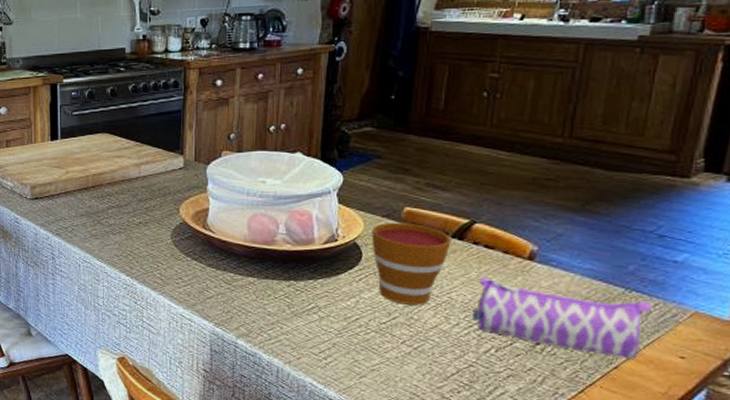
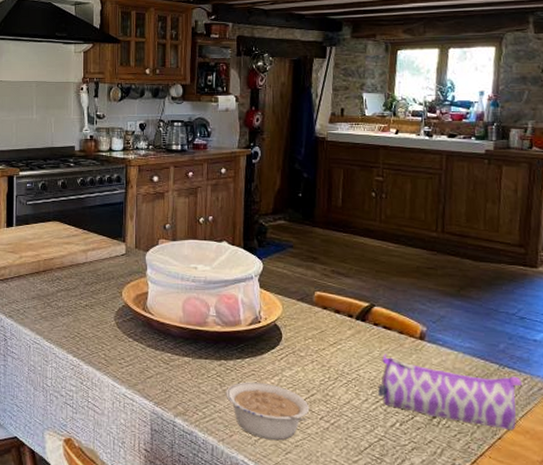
legume: none [294,303,390,364] -> present [226,381,310,441]
cup: present [371,222,451,305] -> none [289,305,356,382]

